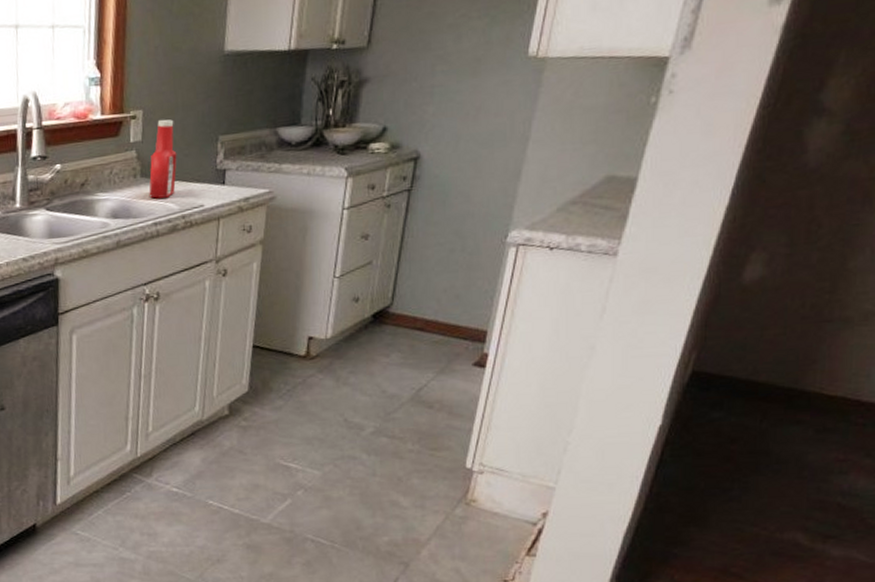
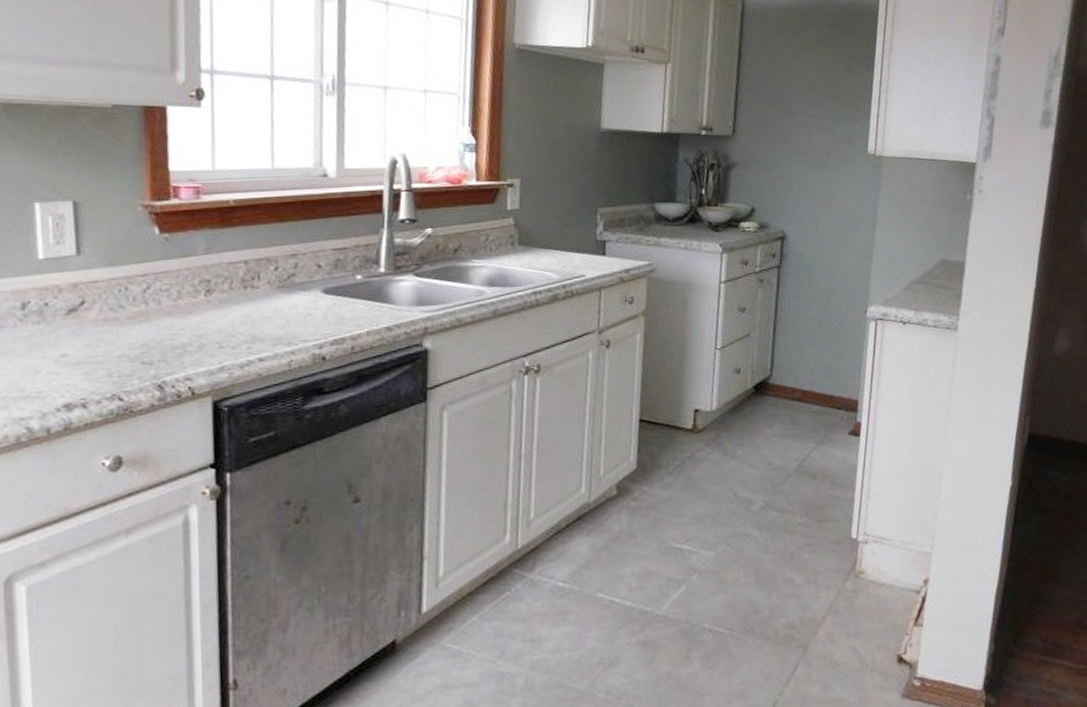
ketchup bottle: present [149,119,177,199] -> none [527,189,556,267]

